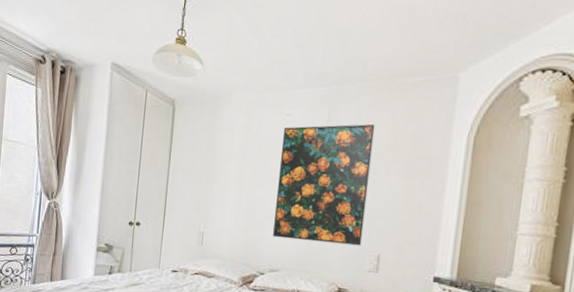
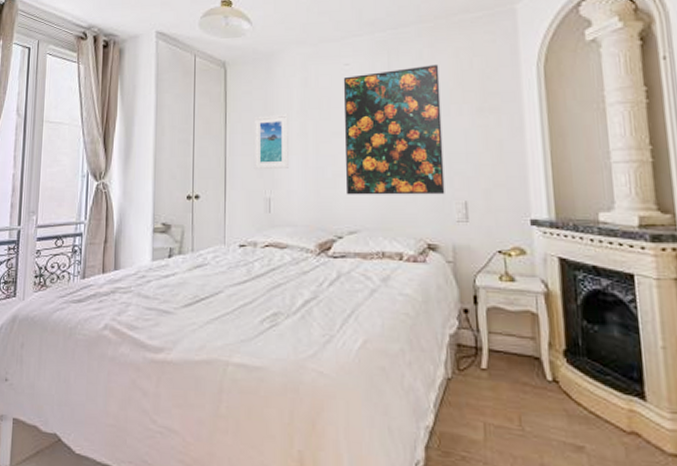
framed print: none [191,156,228,207] -> present [254,113,289,170]

